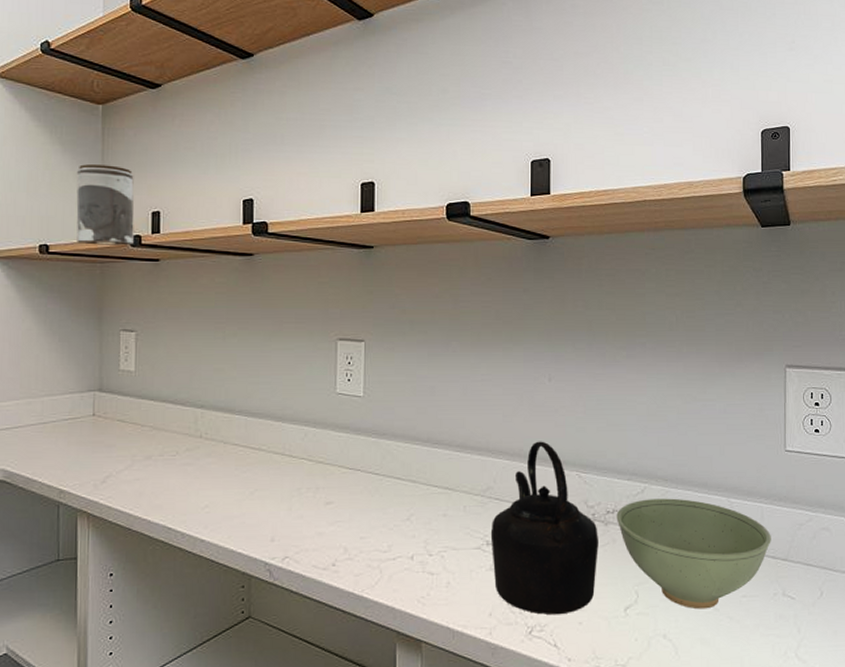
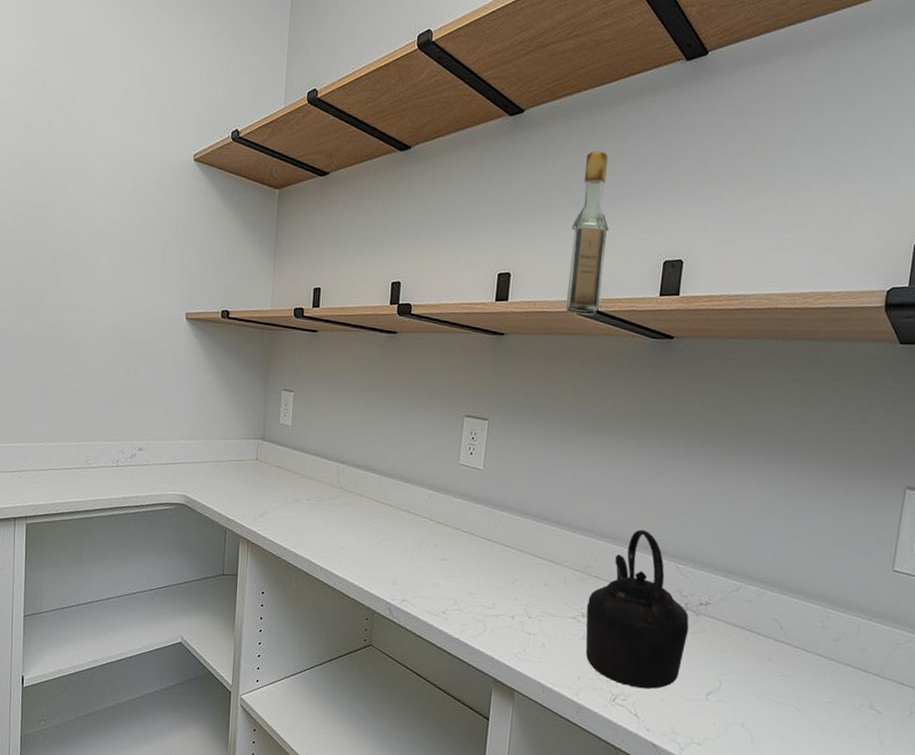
jar: present [76,164,135,246] -> none [251,242,301,317]
bottle: none [434,53,472,220] -> present [565,151,609,315]
bowl: present [616,498,771,609] -> none [708,597,866,708]

